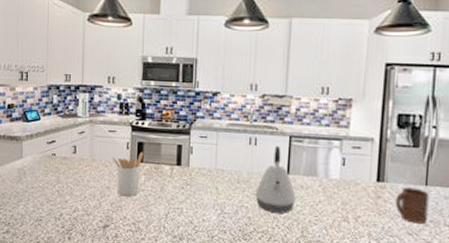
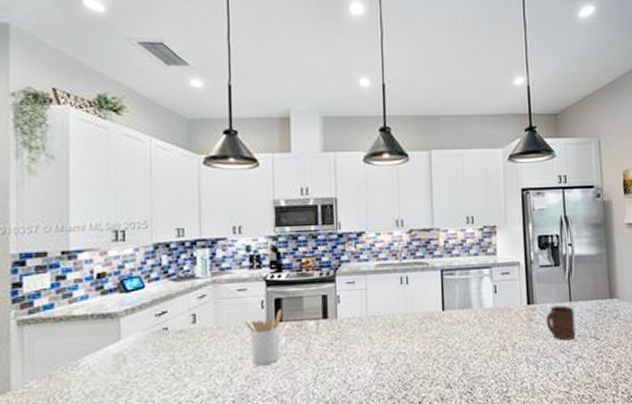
kettle: present [255,145,296,213] -> none [412,281,454,354]

